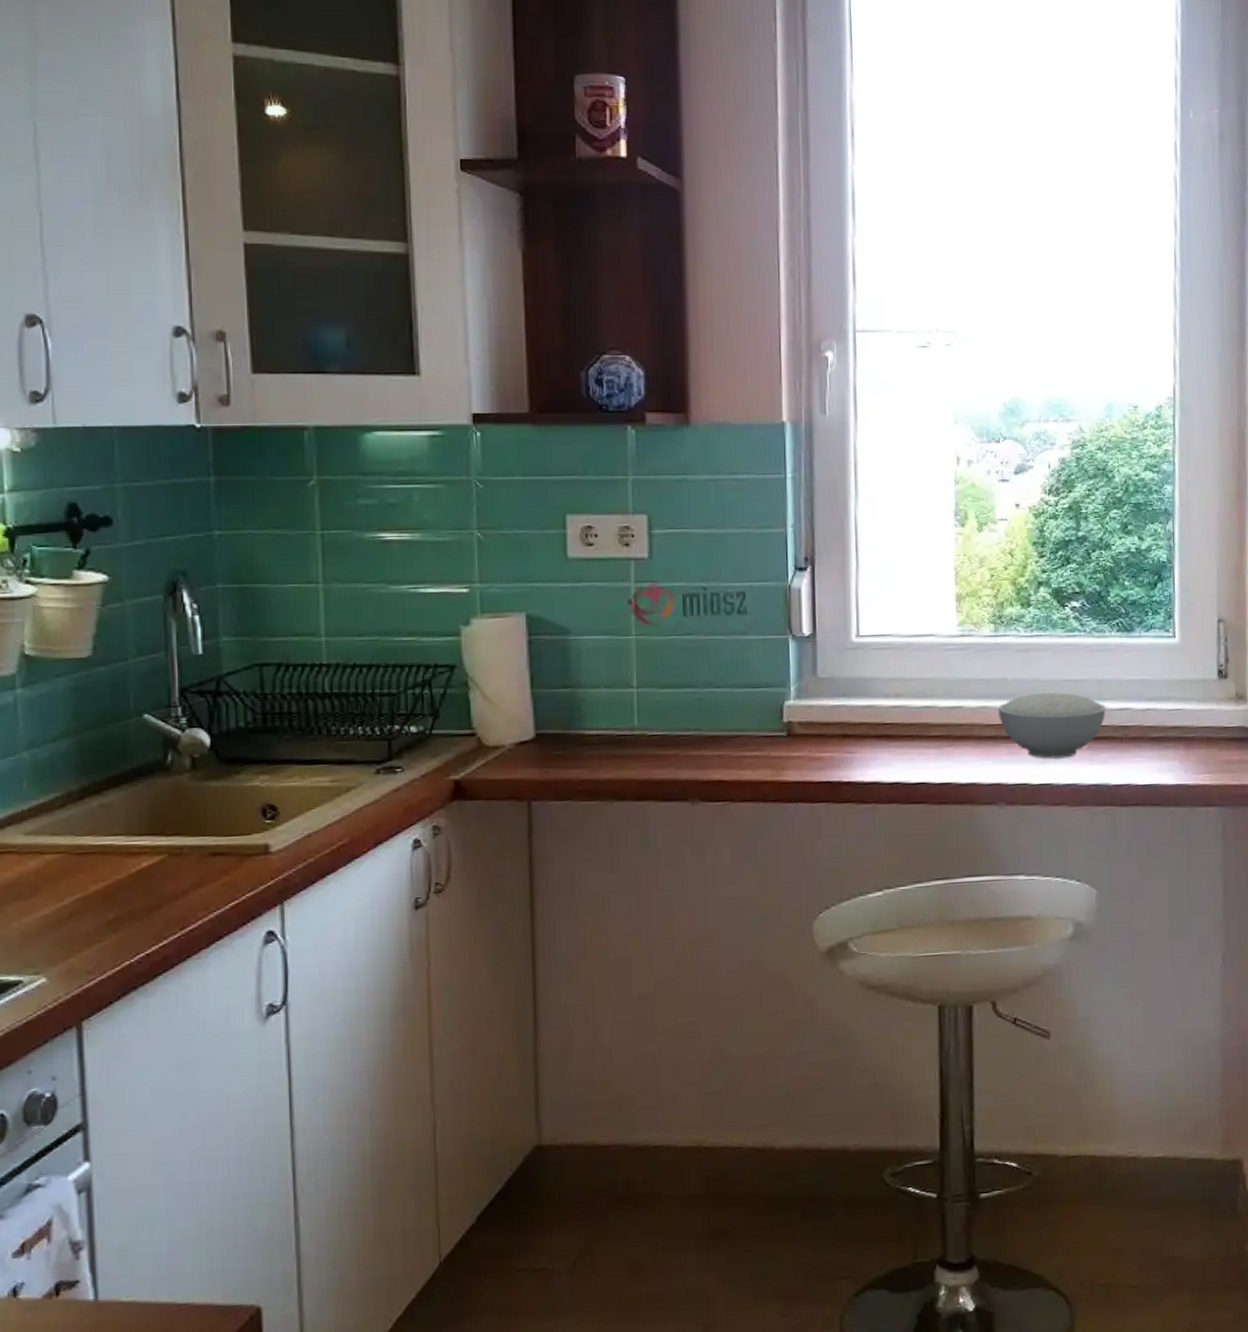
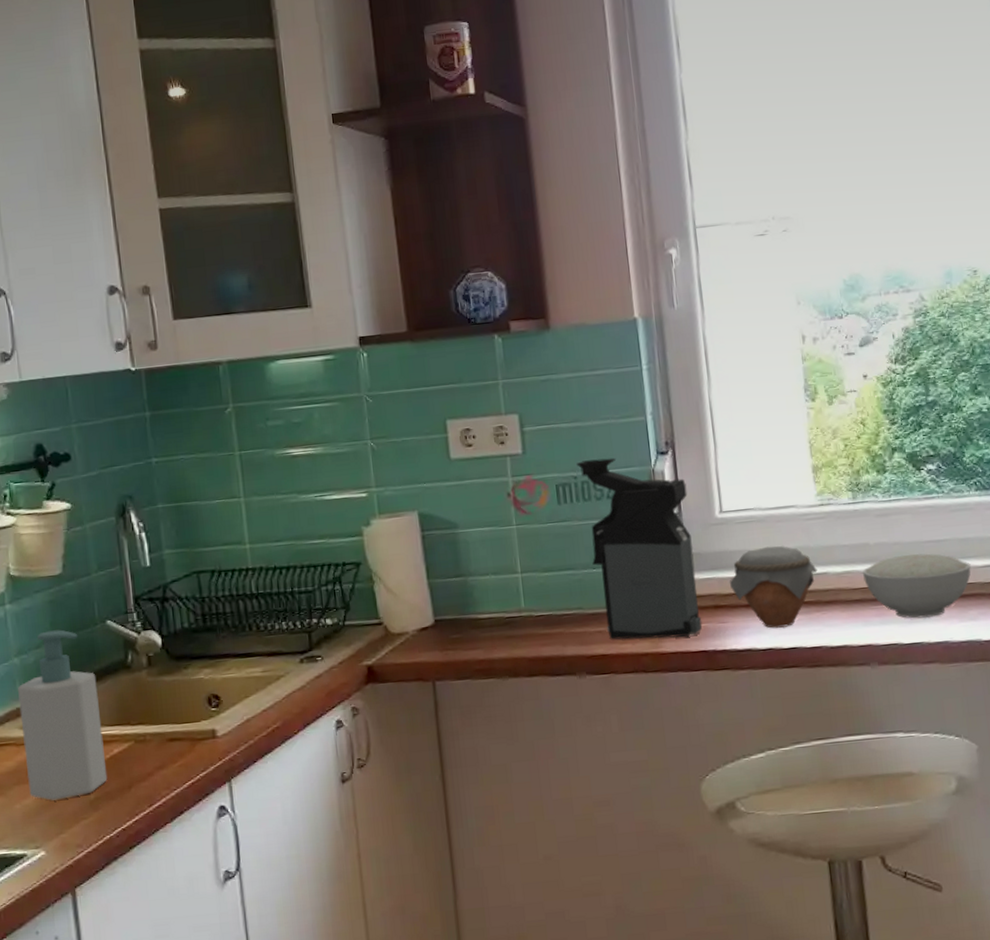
soap bottle: none [25,721,132,919] -> present [18,629,108,801]
coffee maker: none [707,570,829,767] -> present [576,457,703,640]
jar: none [860,675,952,762] -> present [729,546,818,628]

